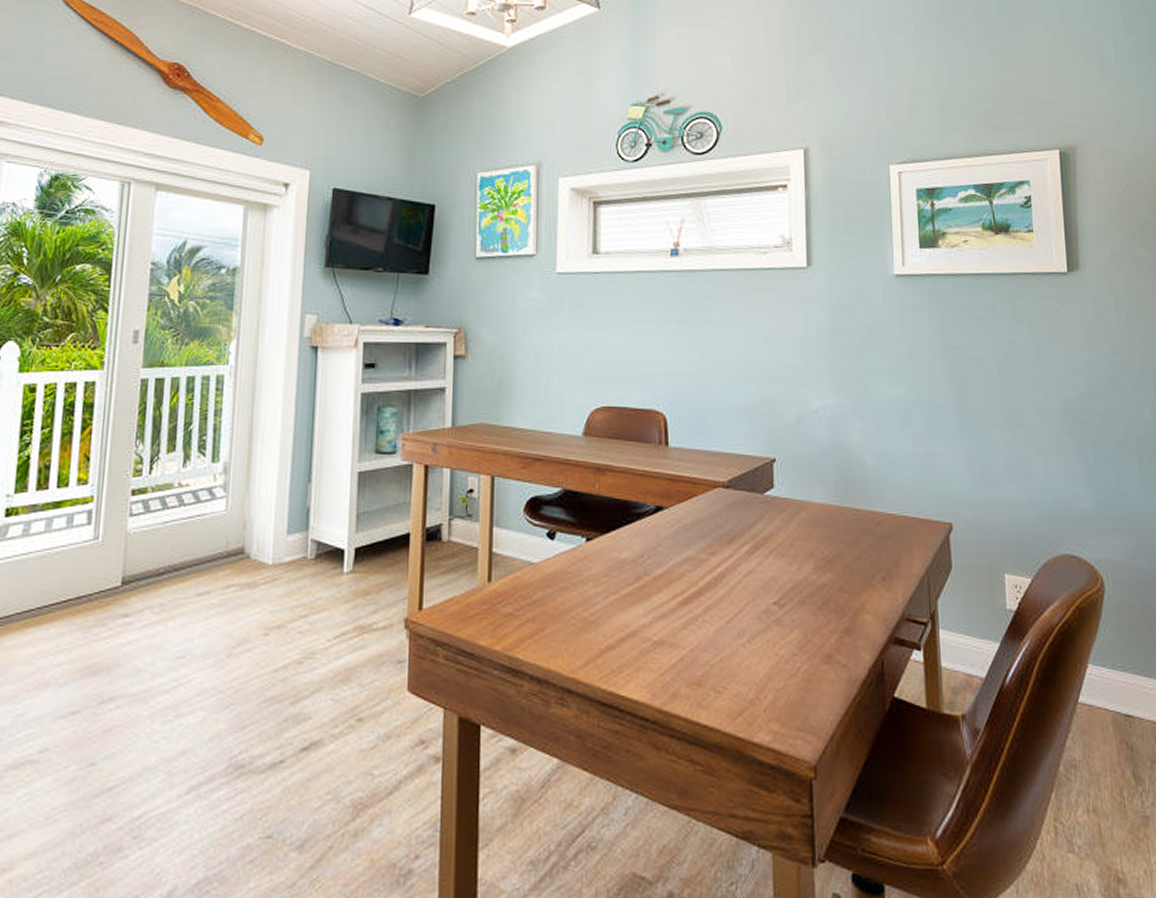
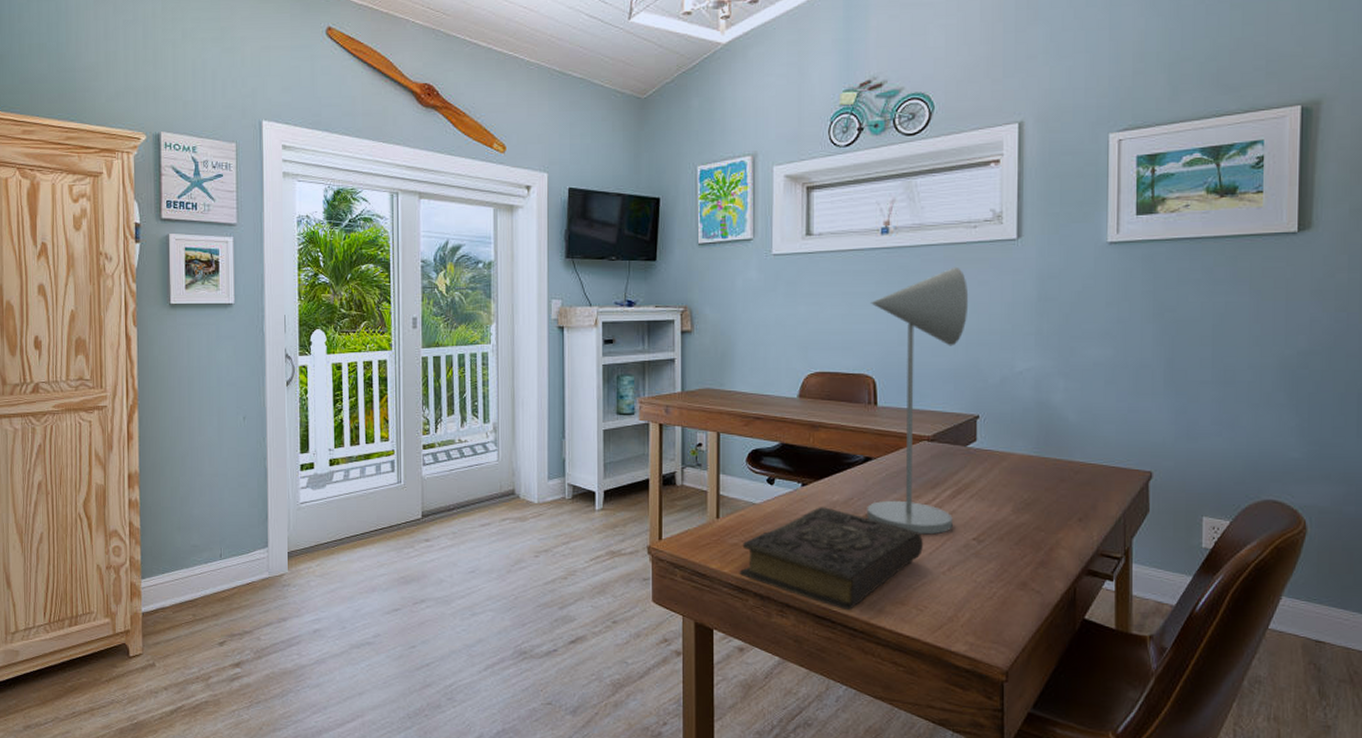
book: none [513,566,720,696] -> present [739,507,923,611]
desk lamp: none [658,294,761,599] -> present [867,266,969,535]

